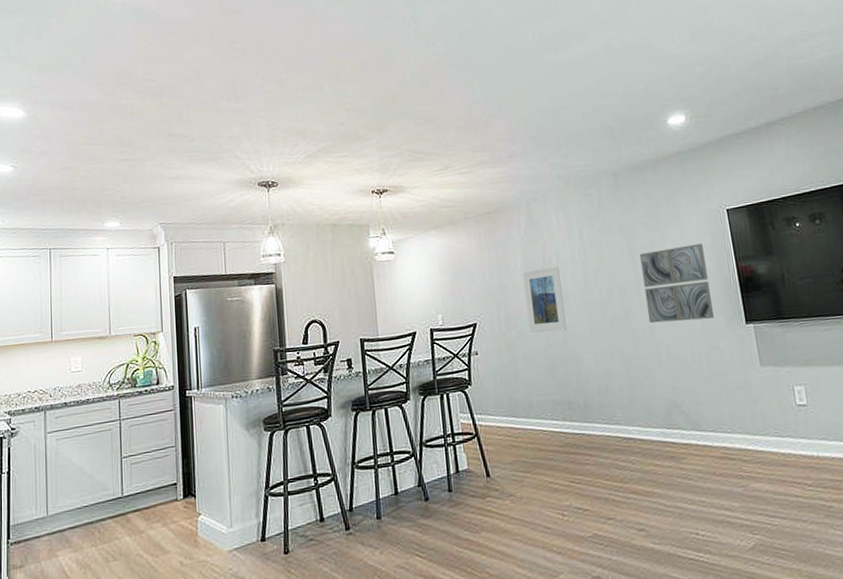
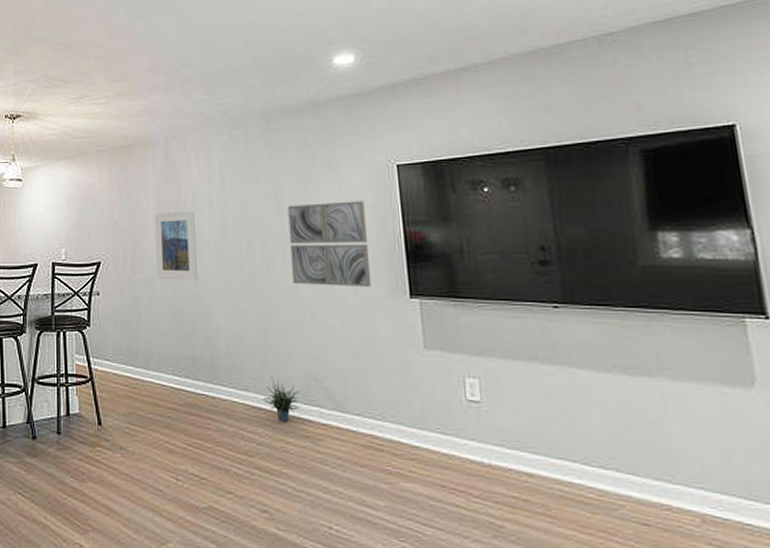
potted plant: none [631,408,663,448] -> present [261,377,300,423]

